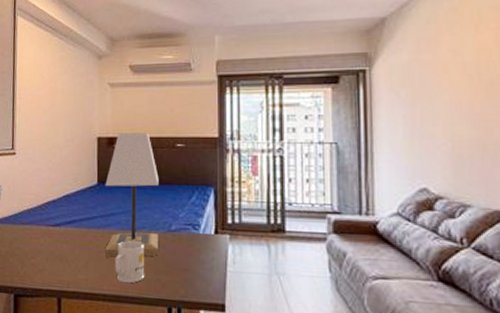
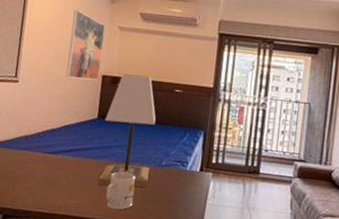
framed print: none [61,71,95,144] -> present [66,9,105,81]

